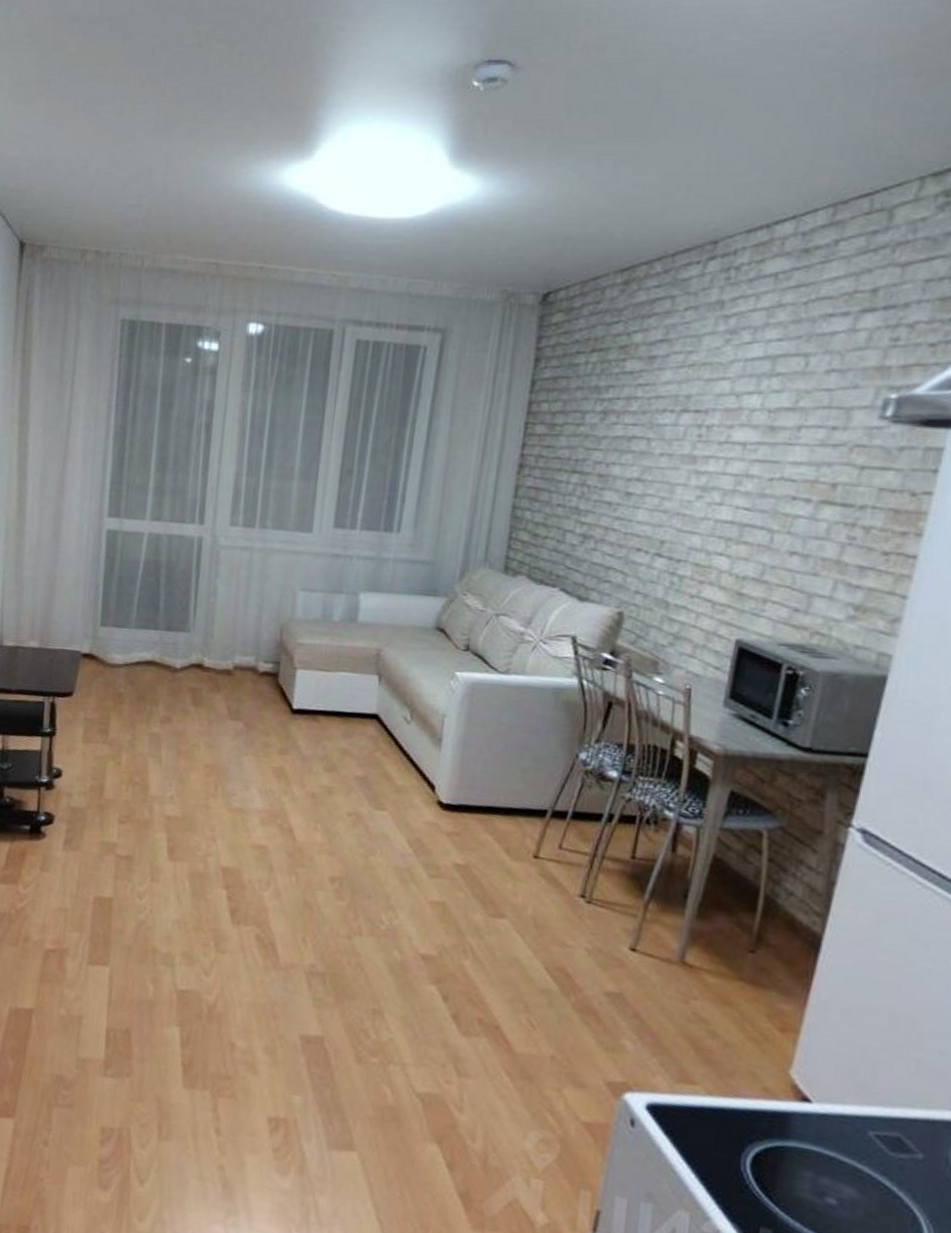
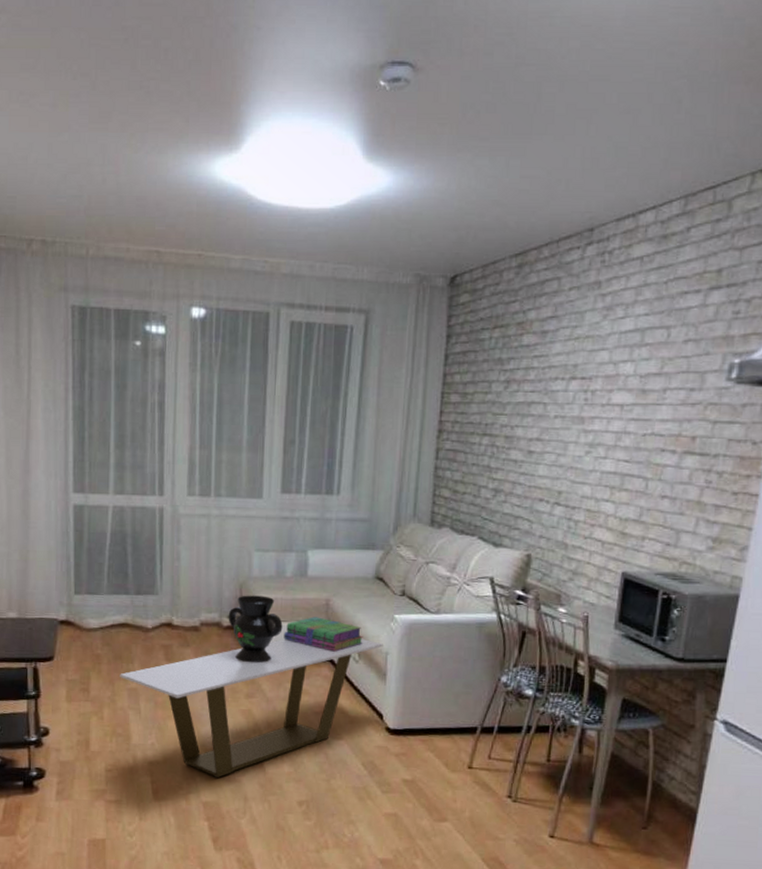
coffee table: none [142,690,440,842] -> present [120,638,383,779]
decorative vase: none [264,638,326,716] -> present [228,595,283,663]
stack of books: none [326,668,417,710] -> present [283,617,363,652]

